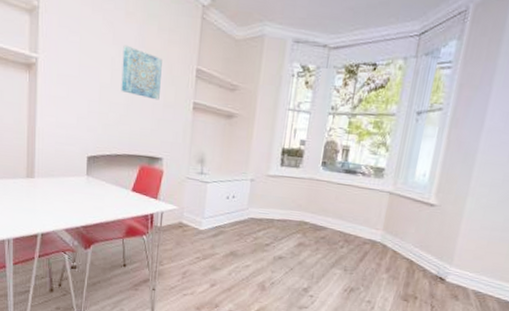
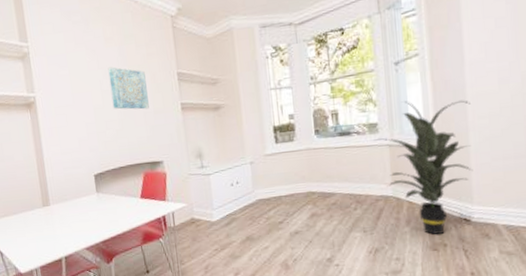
indoor plant: none [376,153,477,288] -> present [373,100,473,235]

